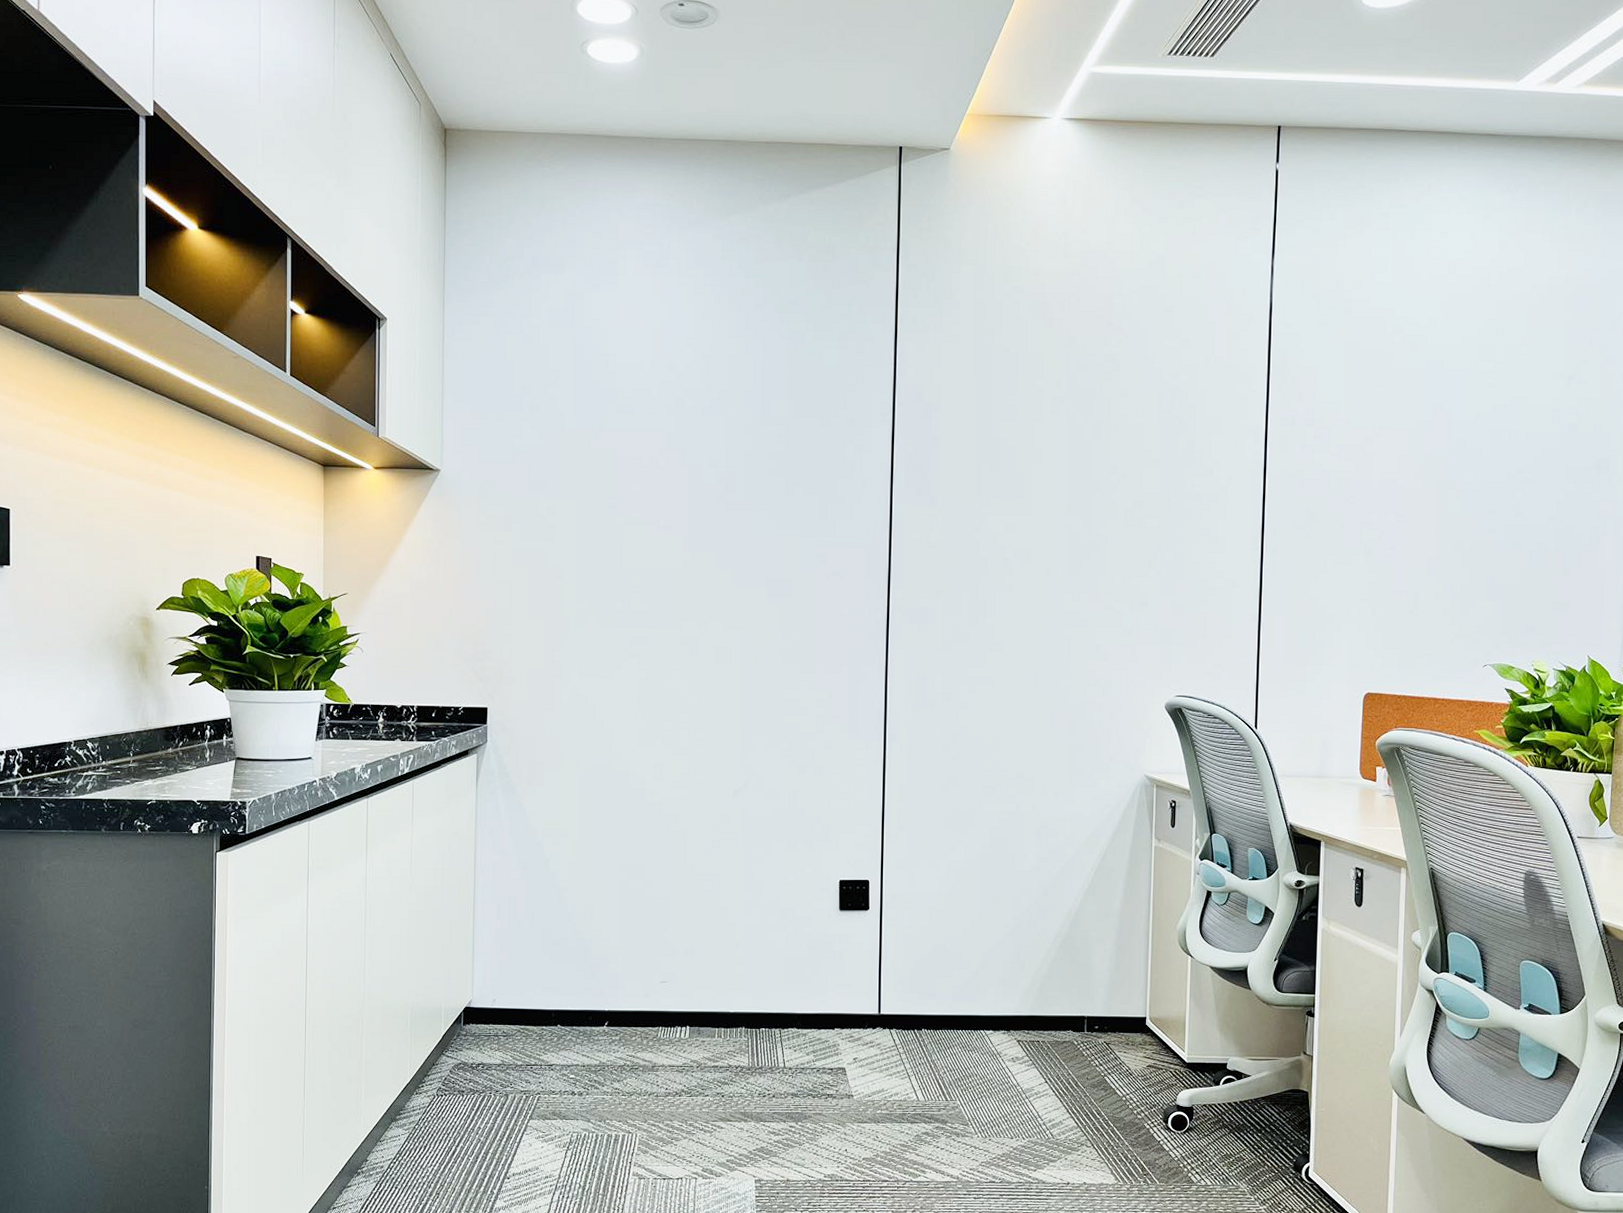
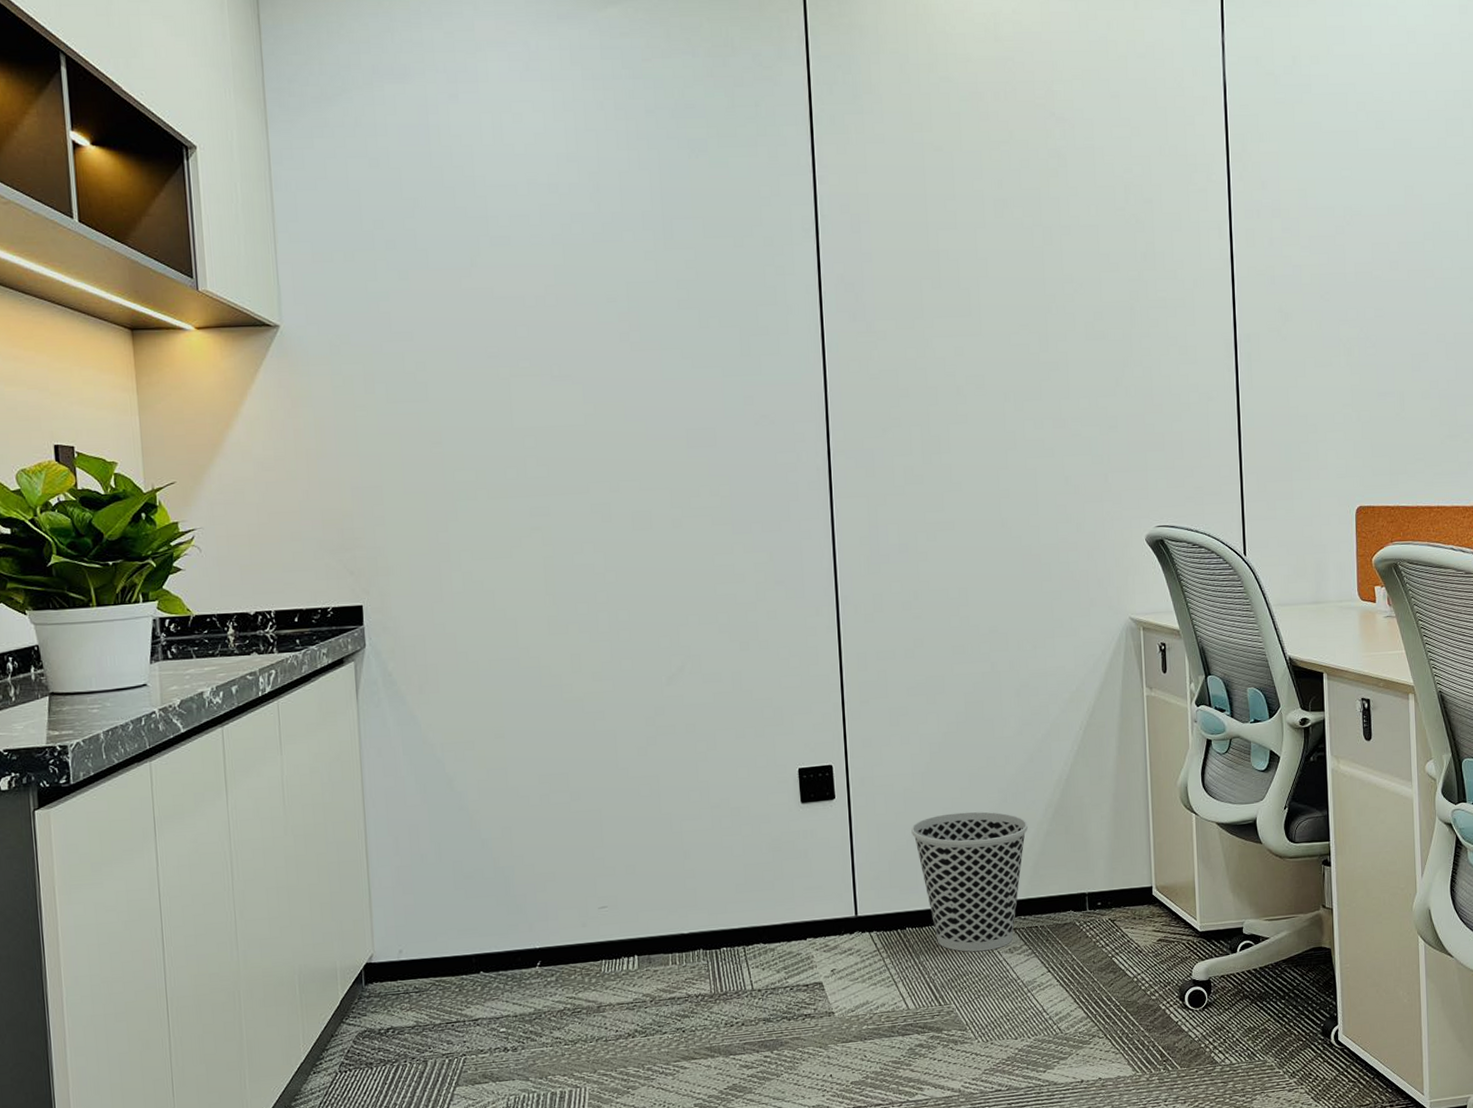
wastebasket: none [934,933,1037,1058] -> present [911,811,1028,952]

